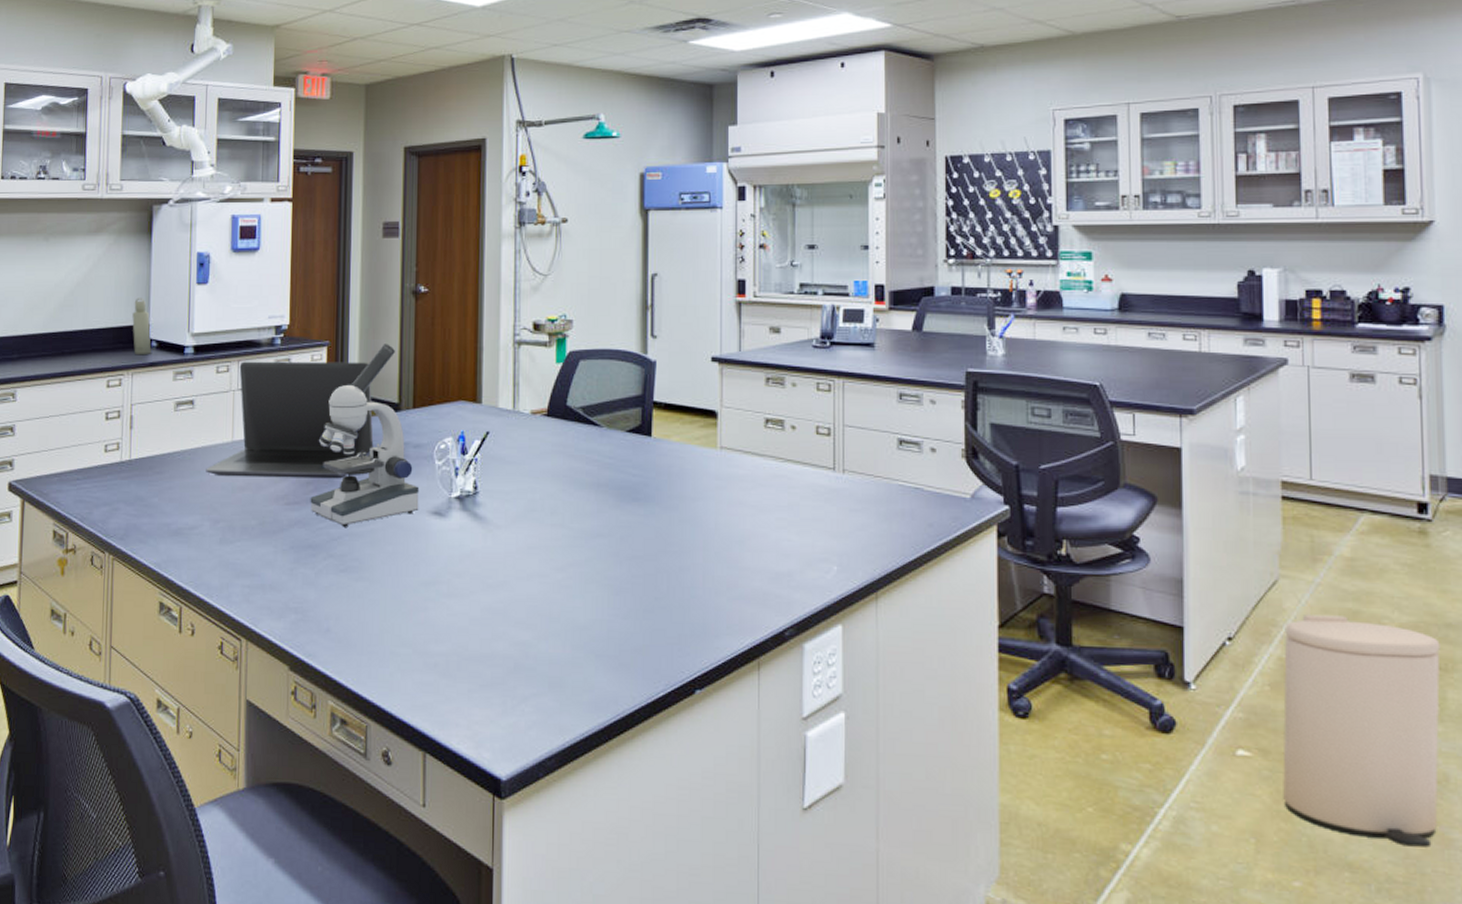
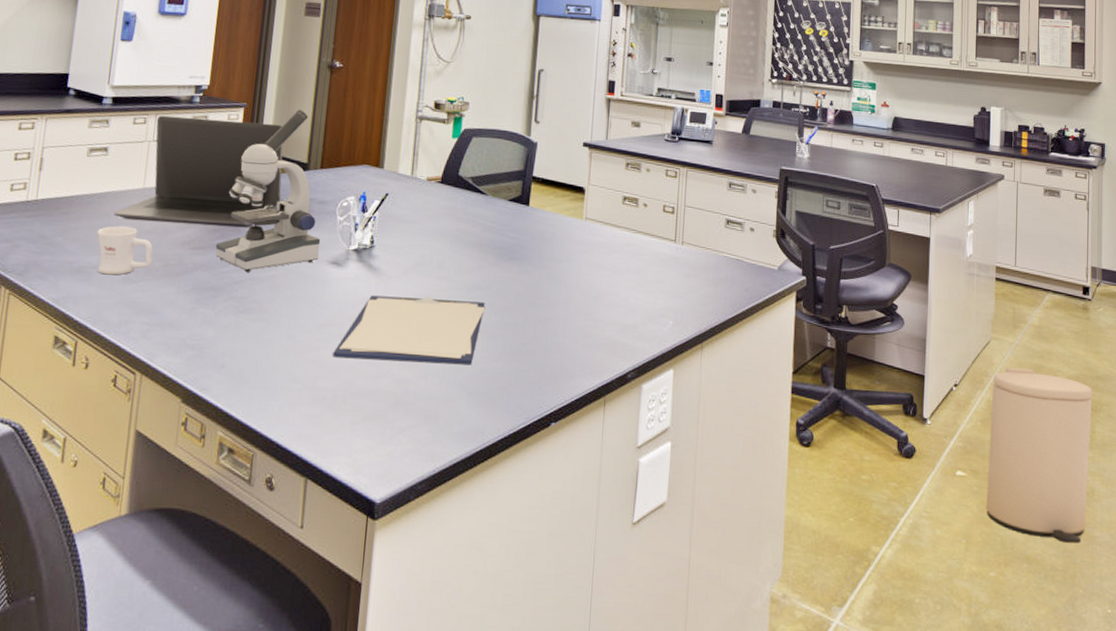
bottle: present [132,298,152,355] -> none [50,48,70,103]
mug: none [191,483,248,536] -> present [97,226,153,275]
notepad: none [442,547,609,623] -> present [332,295,486,364]

